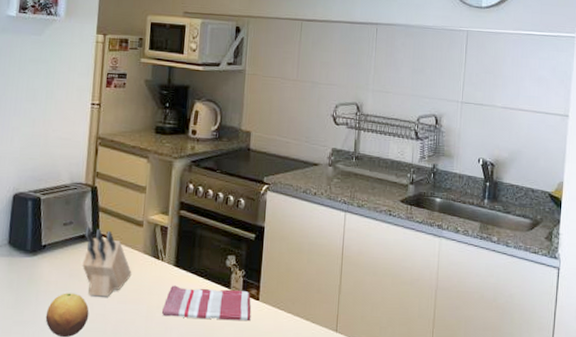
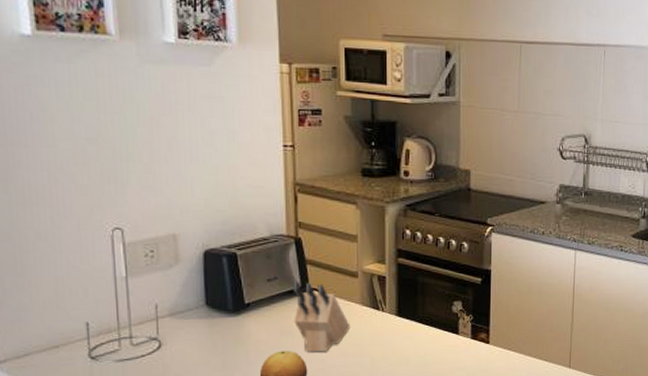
dish towel: present [162,285,251,322] -> none [388,335,482,367]

